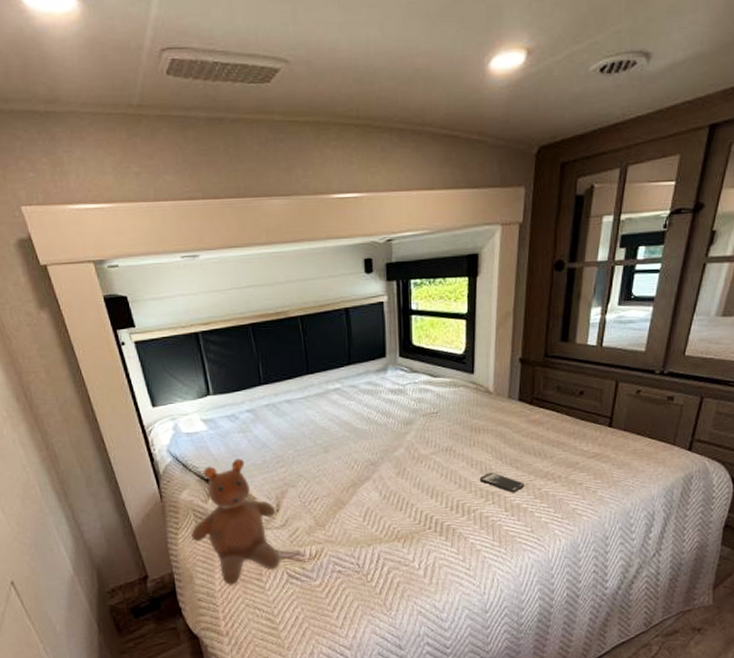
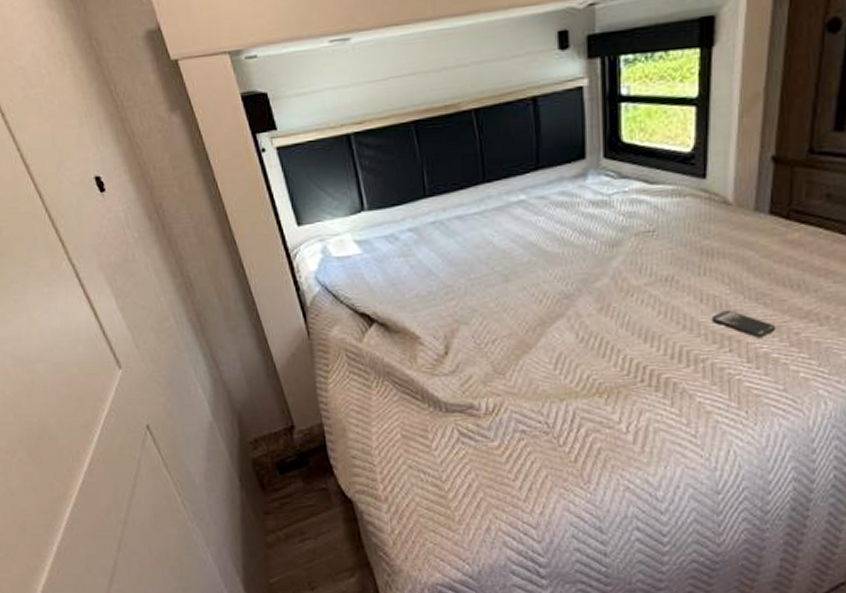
teddy bear: present [191,458,280,585] -> none [343,288,449,441]

